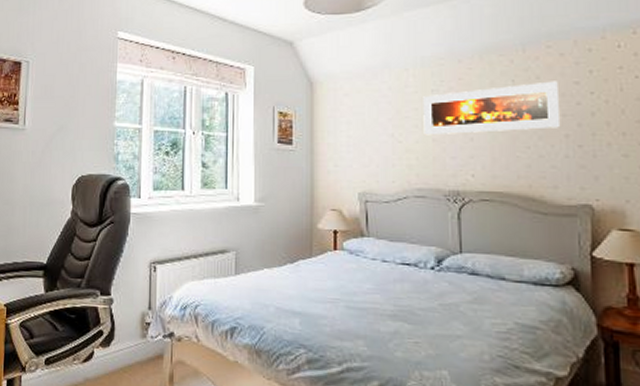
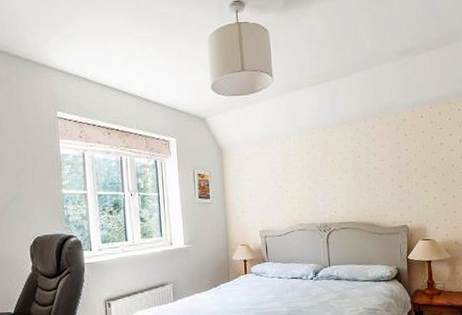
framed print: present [423,81,561,136] -> none [301,142,389,186]

